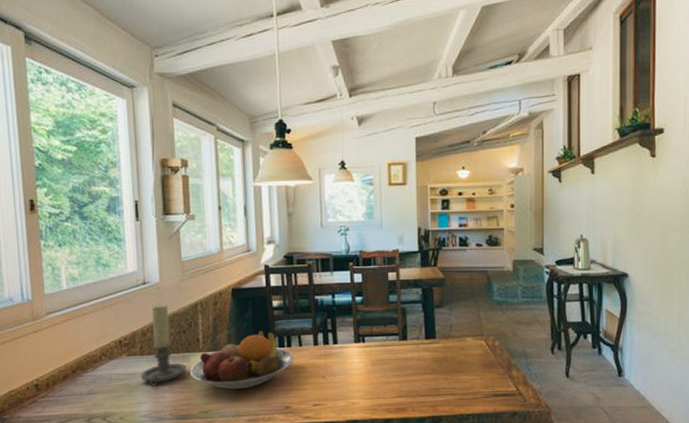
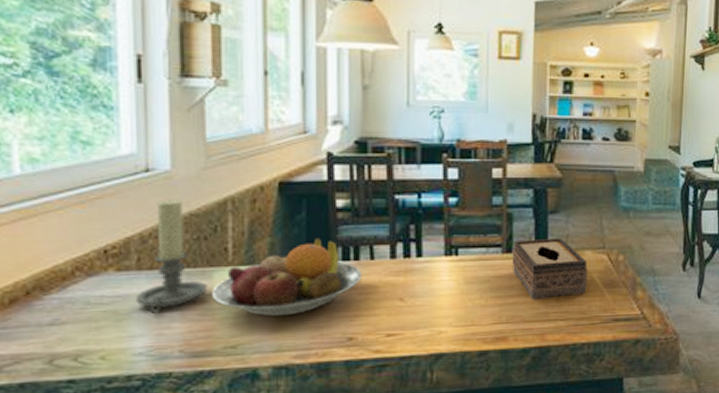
tissue box: none [407,327,469,378] -> present [512,238,588,300]

